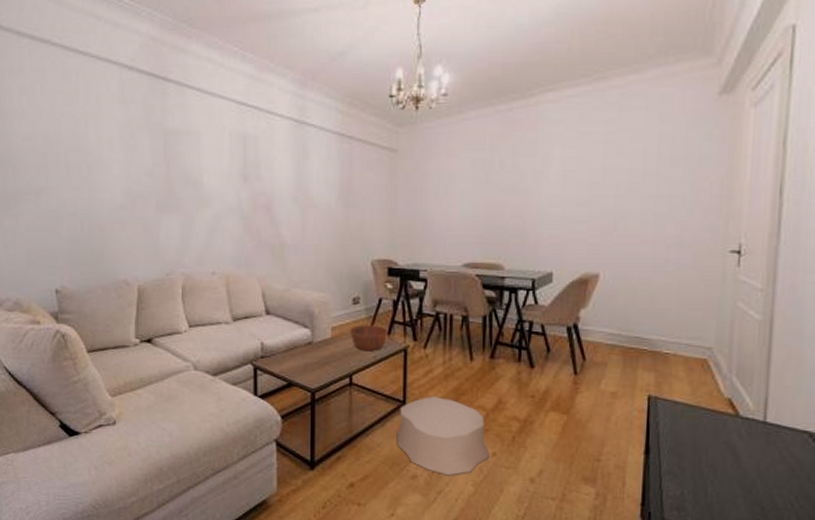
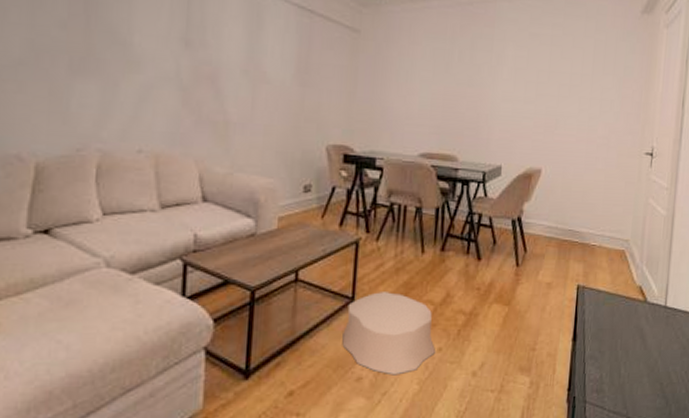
bowl: present [350,325,387,352] -> none [299,215,339,244]

